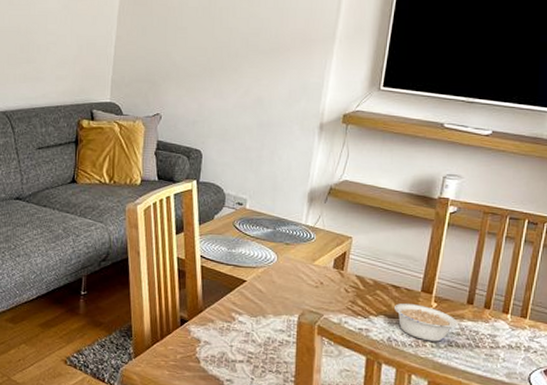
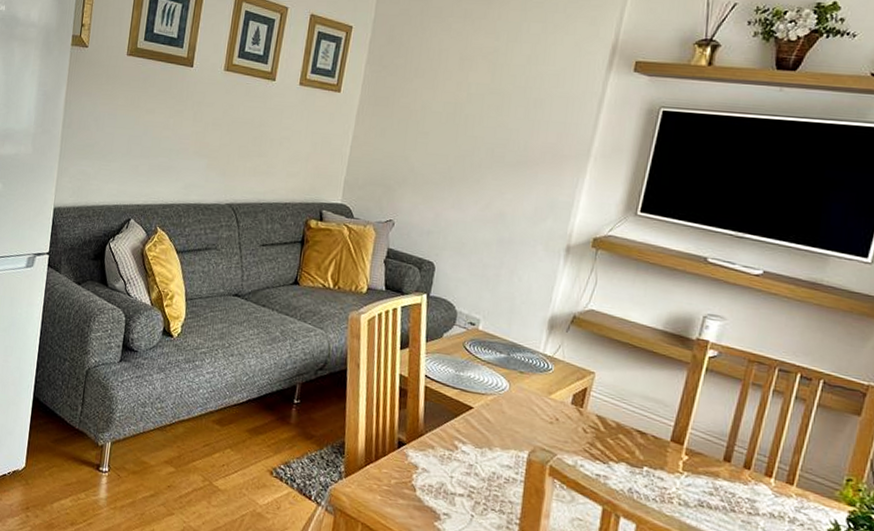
legume: present [395,303,458,342] -> none [638,451,711,500]

